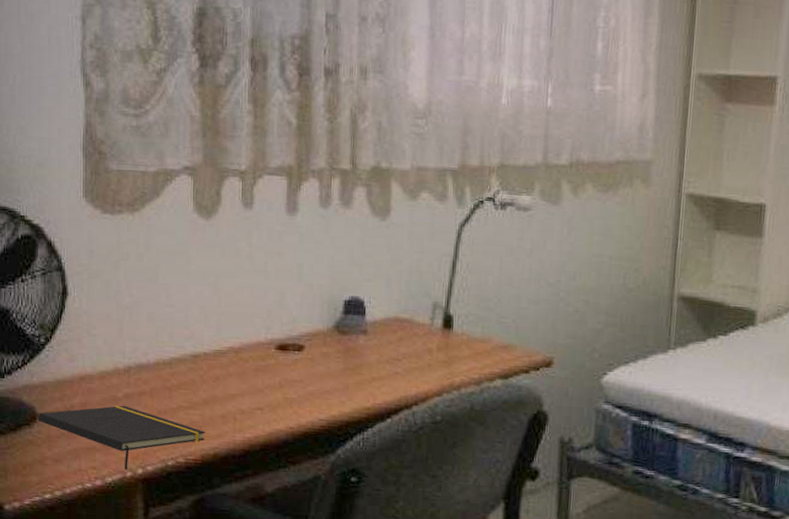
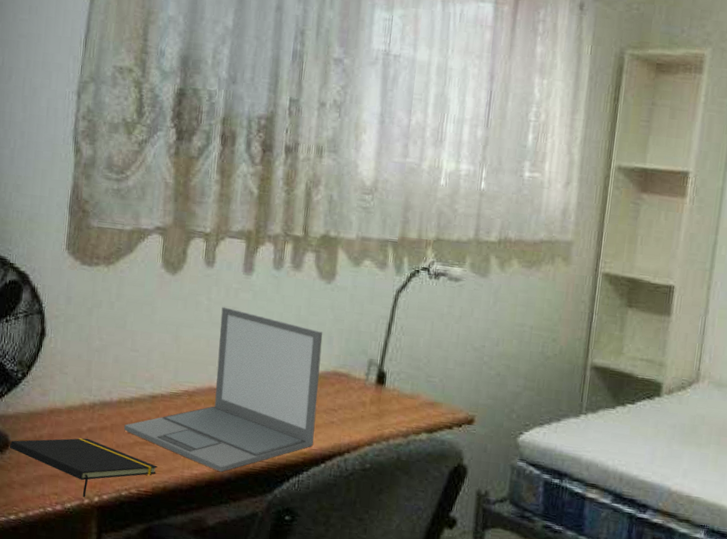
laptop: none [165,252,380,434] -> present [124,307,323,472]

